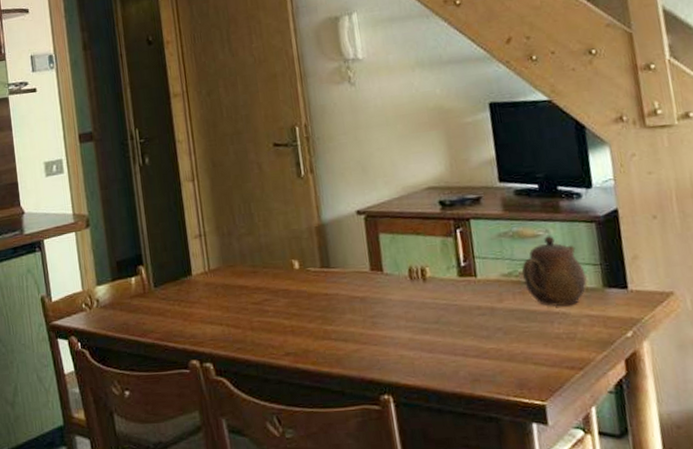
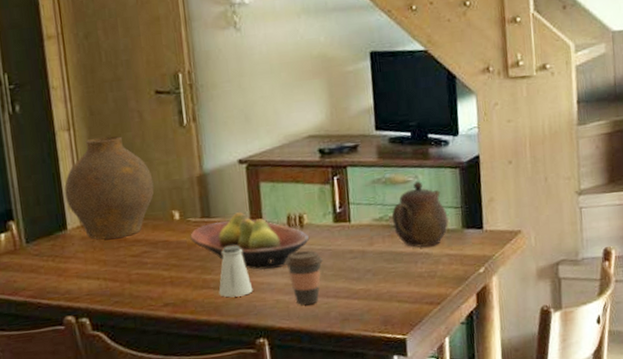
vase: none [189,186,274,286] -> present [64,136,154,240]
fruit bowl: none [310,263,434,324] -> present [190,212,310,271]
saltshaker: none [340,296,376,350] -> present [219,245,253,298]
coffee cup: none [407,304,448,363] -> present [284,250,323,305]

